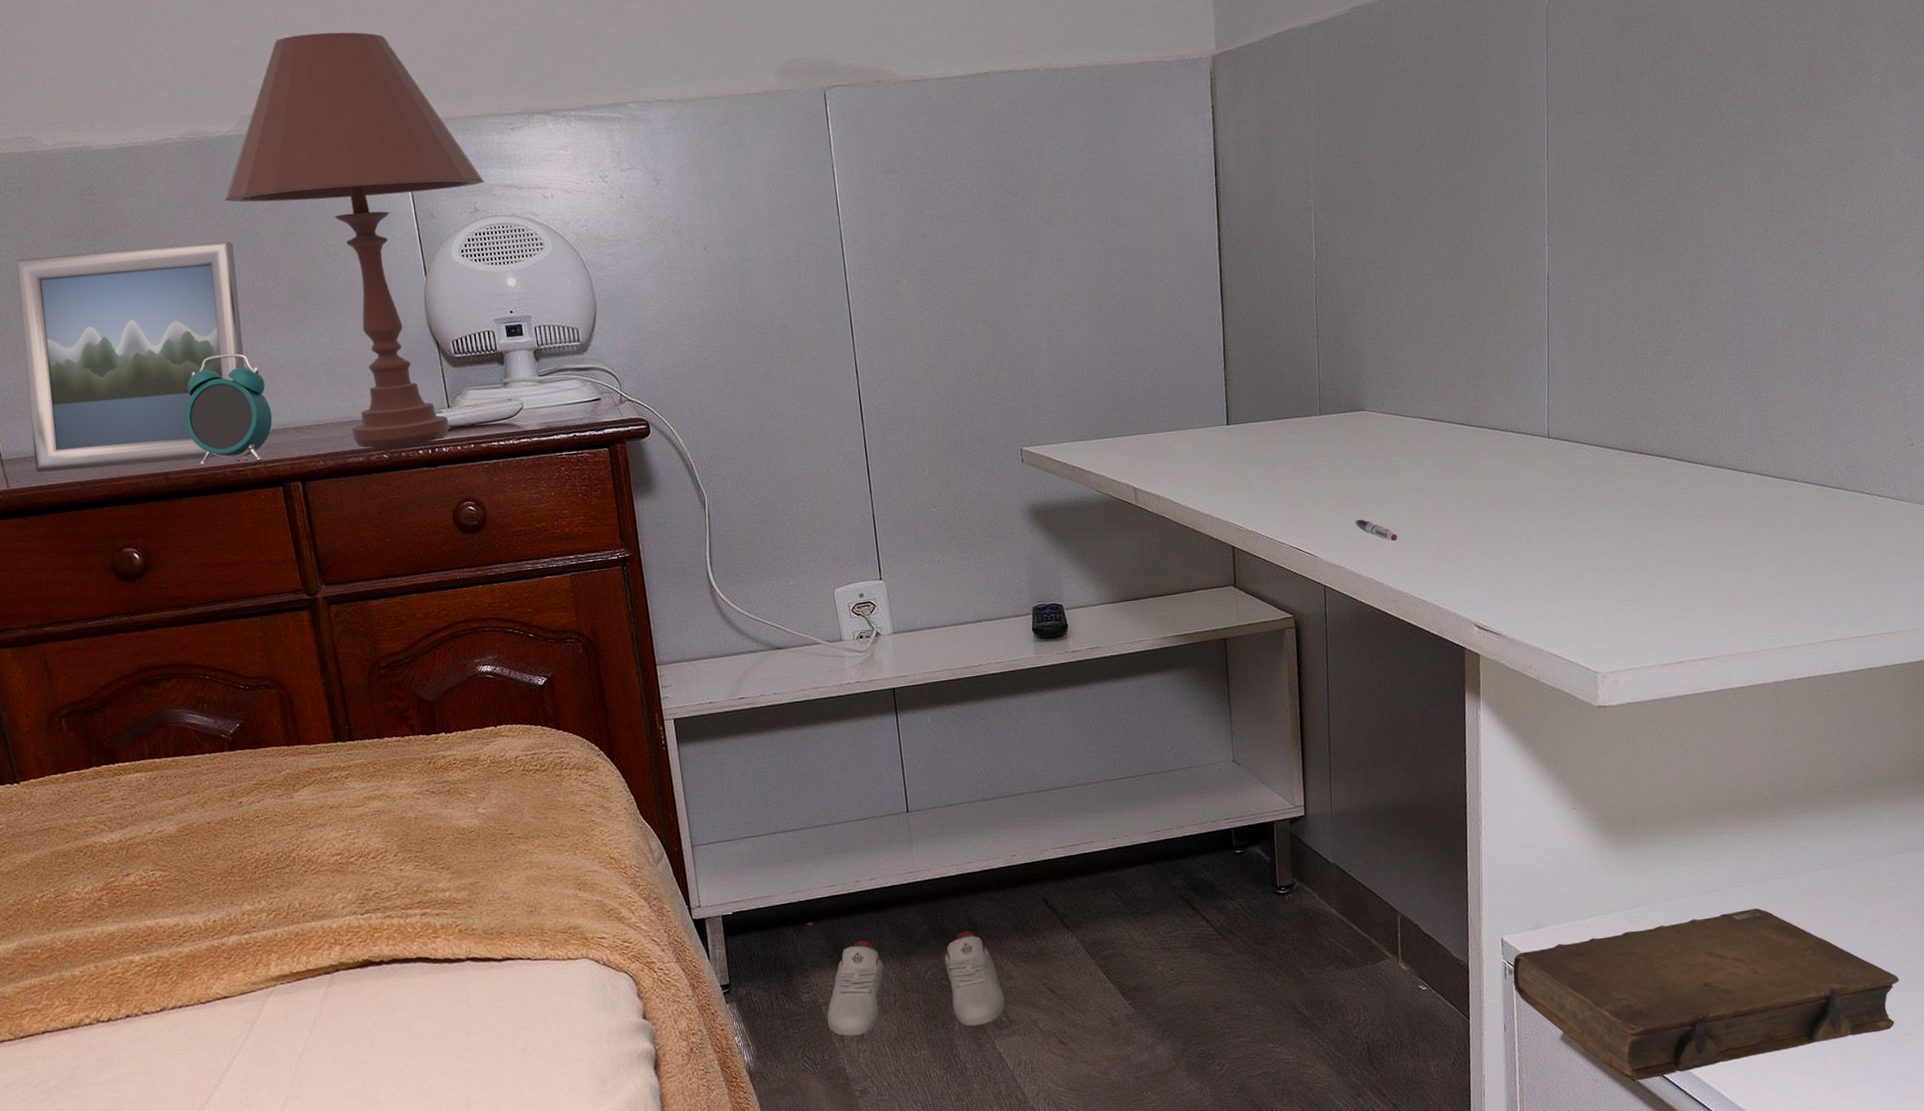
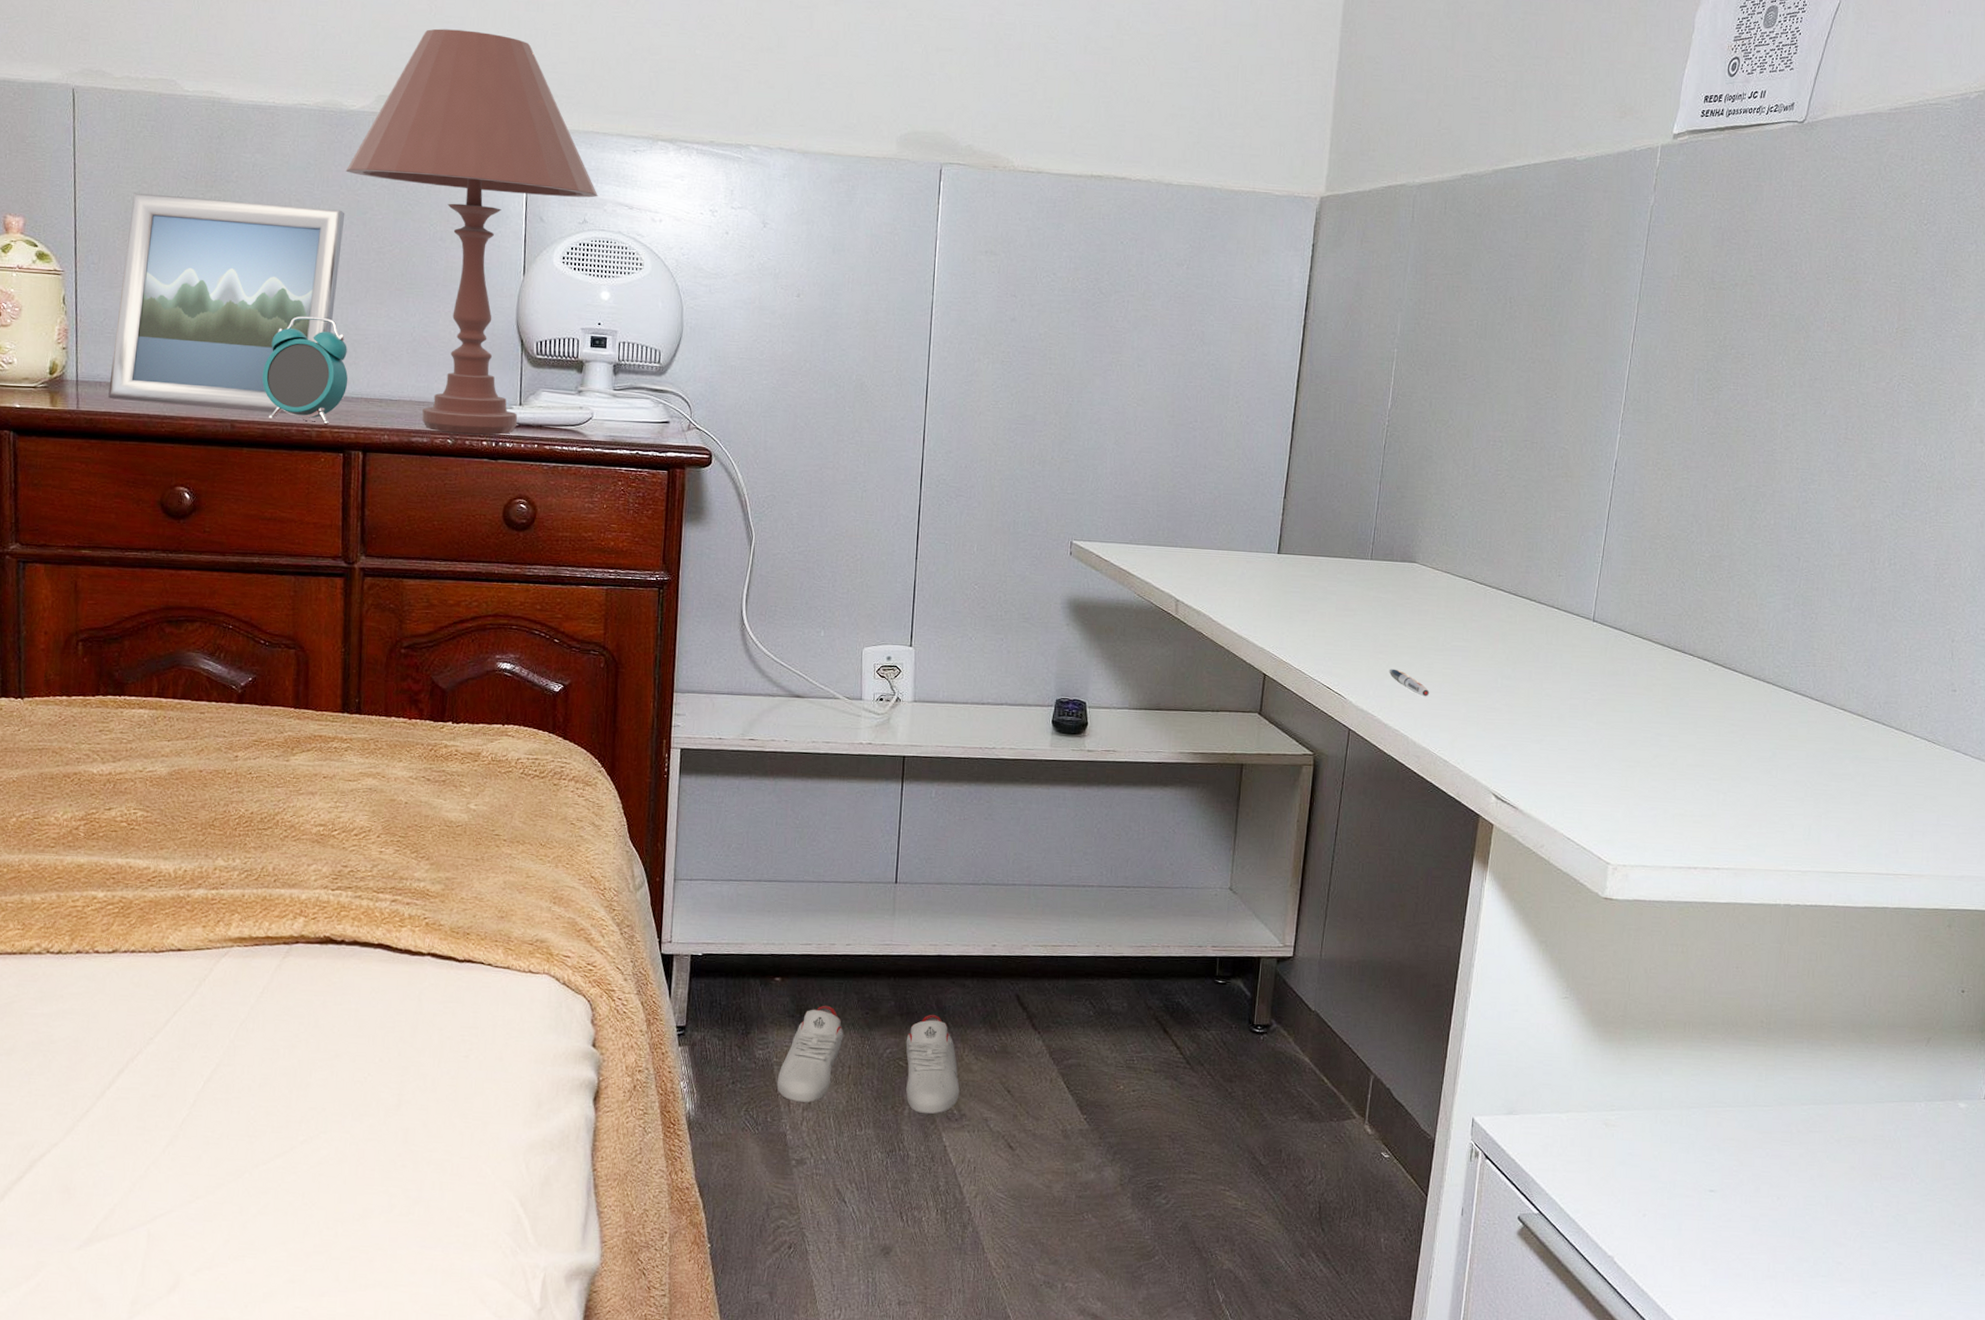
book: present [1512,908,1899,1081] -> none [1478,1132,1873,1292]

